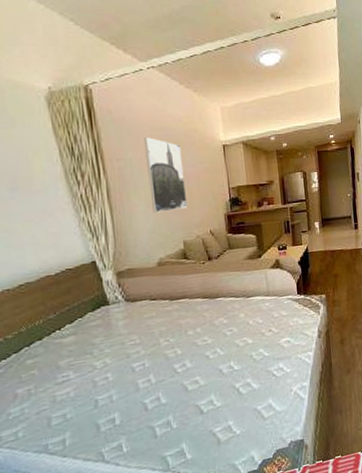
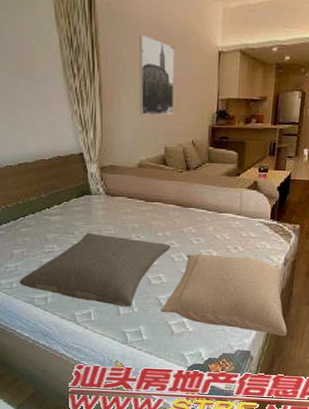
pillow: none [26,341,204,434] -> present [19,233,171,307]
pillow: none [202,337,335,422] -> present [161,253,287,336]

